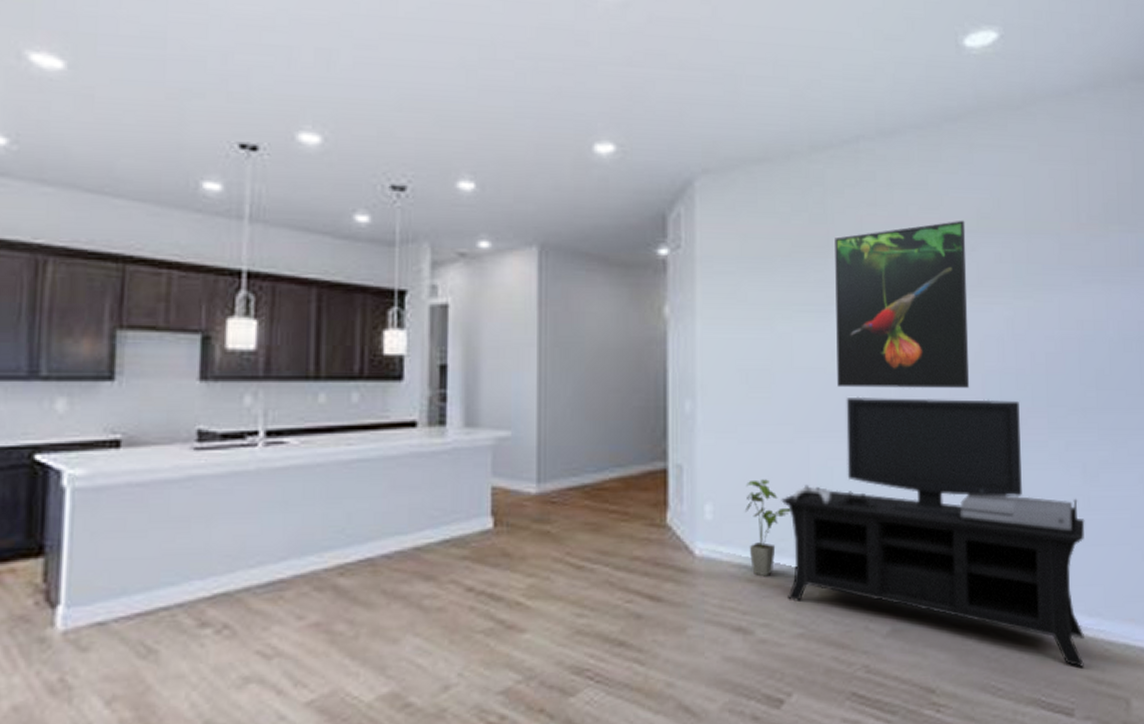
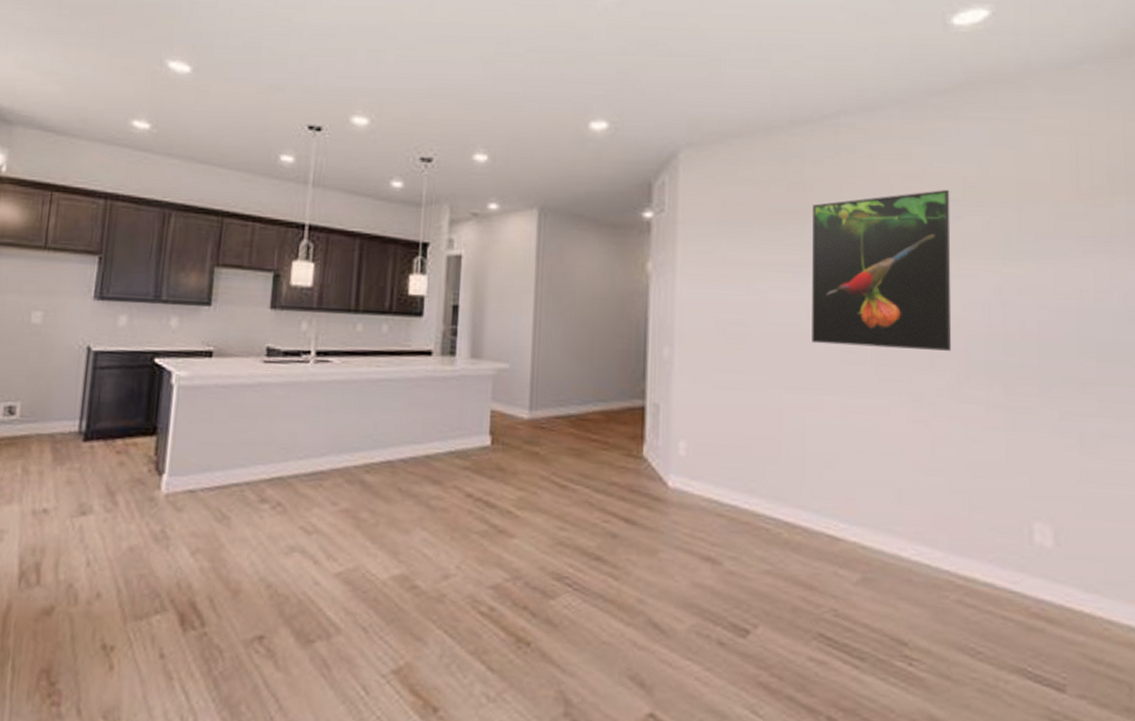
house plant: present [745,479,791,577] -> none [718,423,762,514]
media console: present [781,396,1085,667] -> none [752,352,1082,643]

